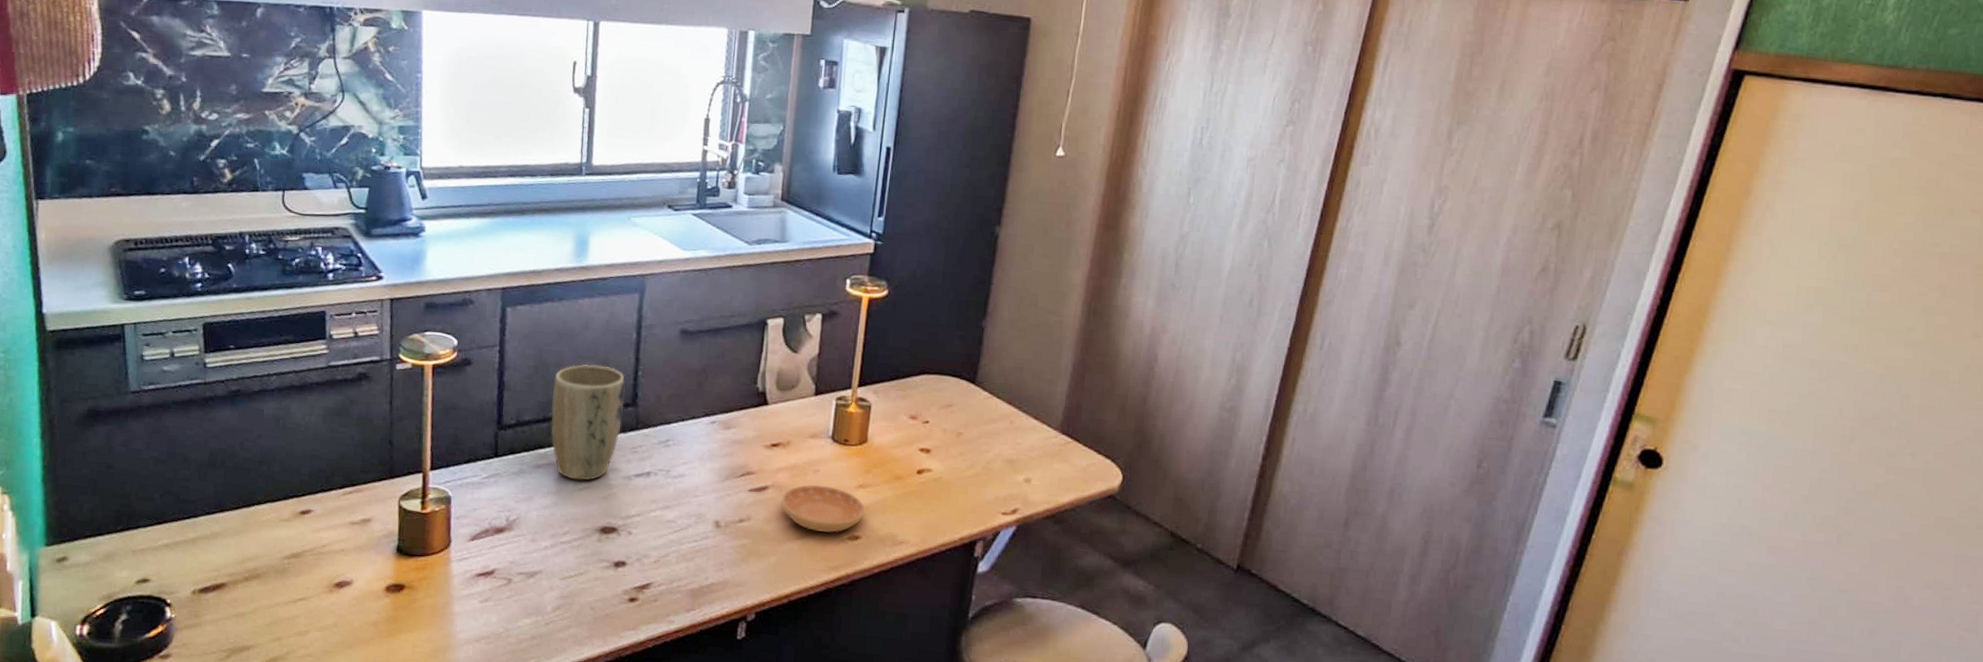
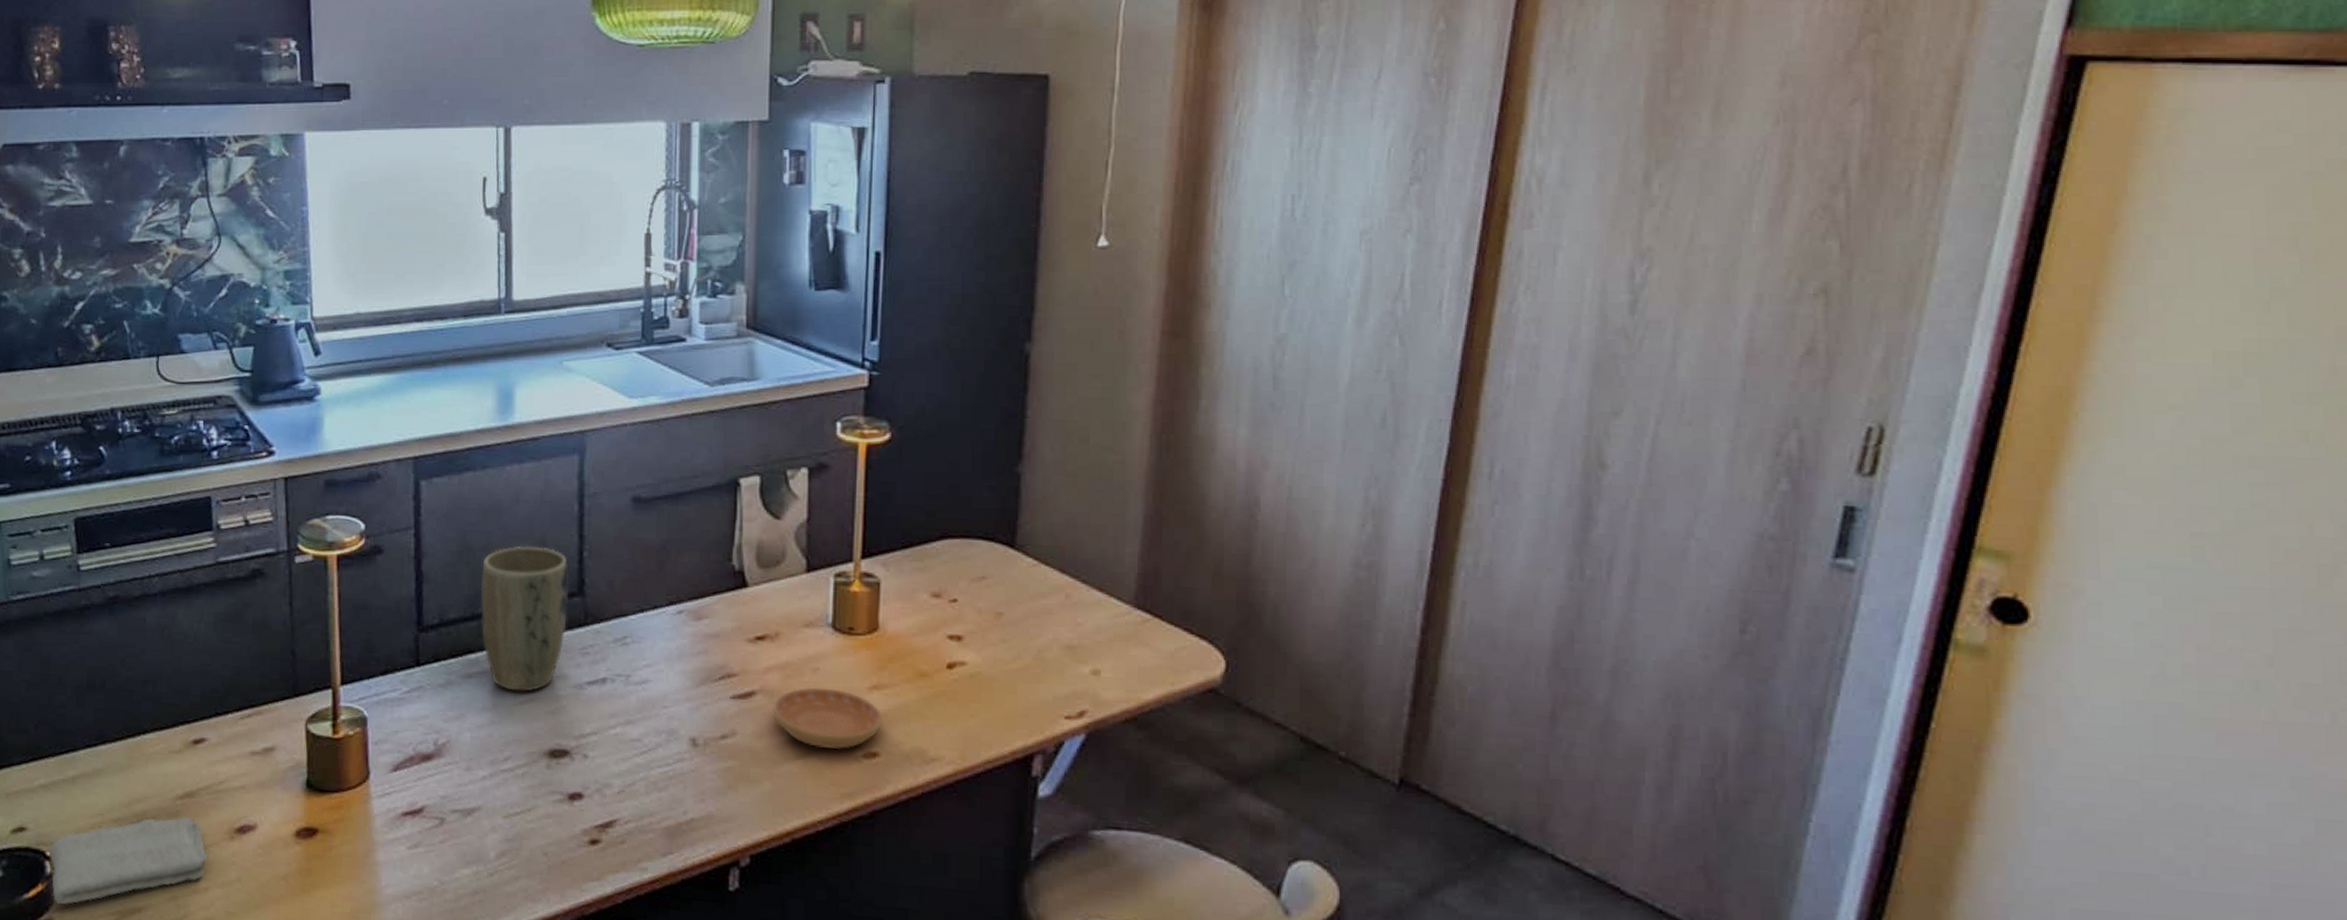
washcloth: none [169,572,310,643] -> present [49,815,209,905]

